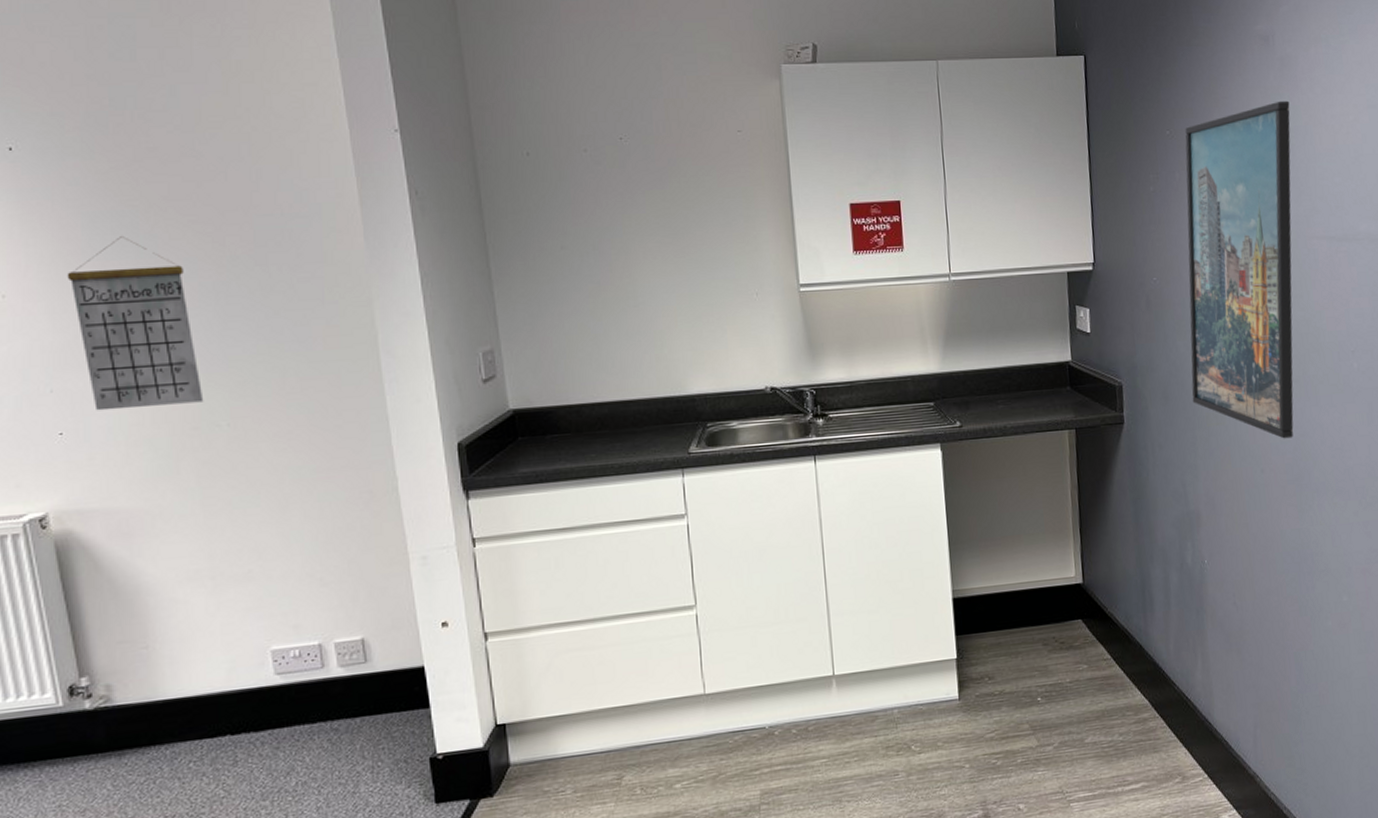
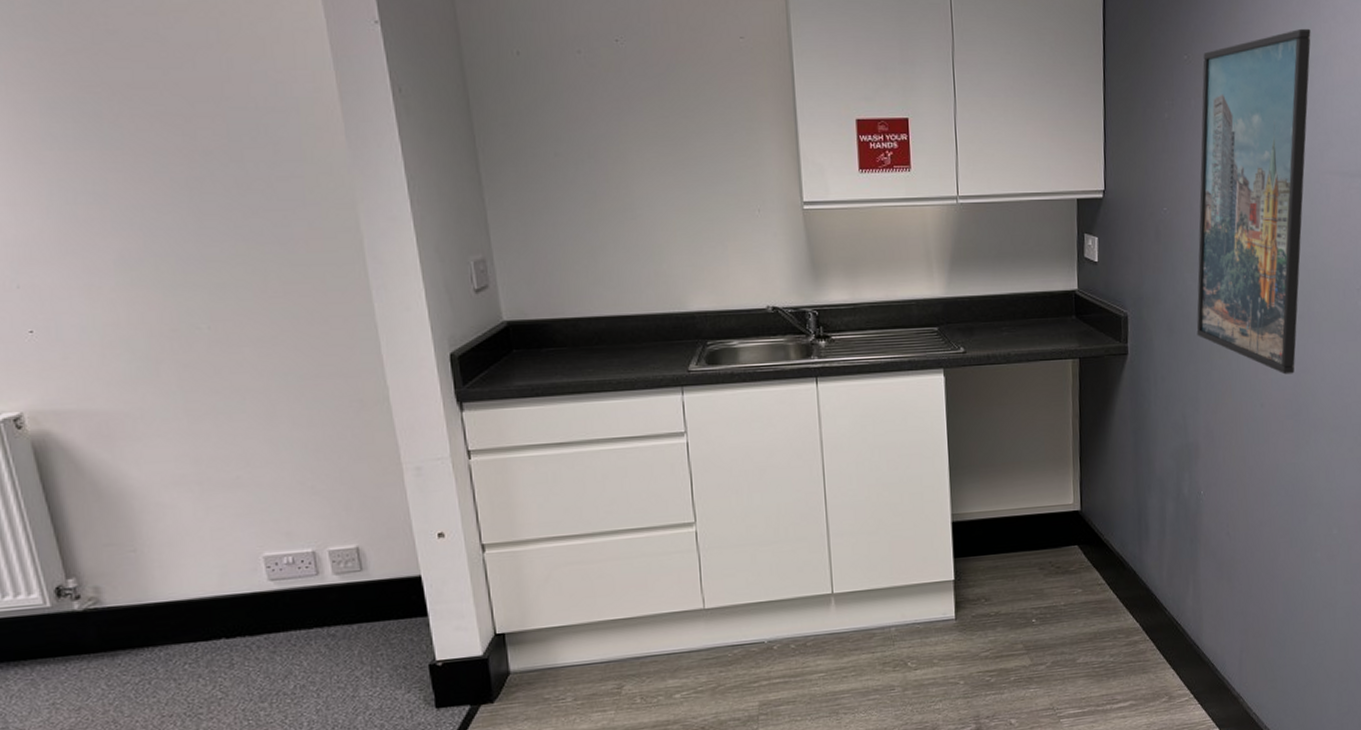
calendar: present [67,236,204,411] -> none [27,125,182,309]

